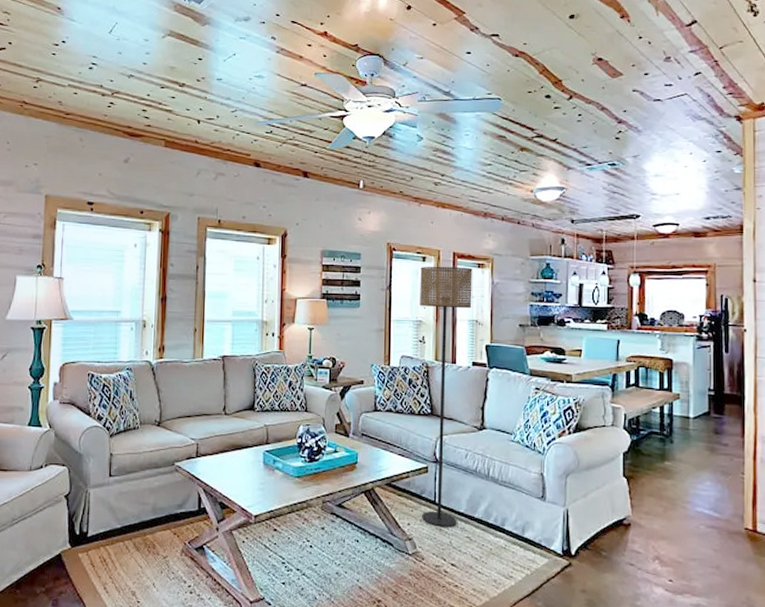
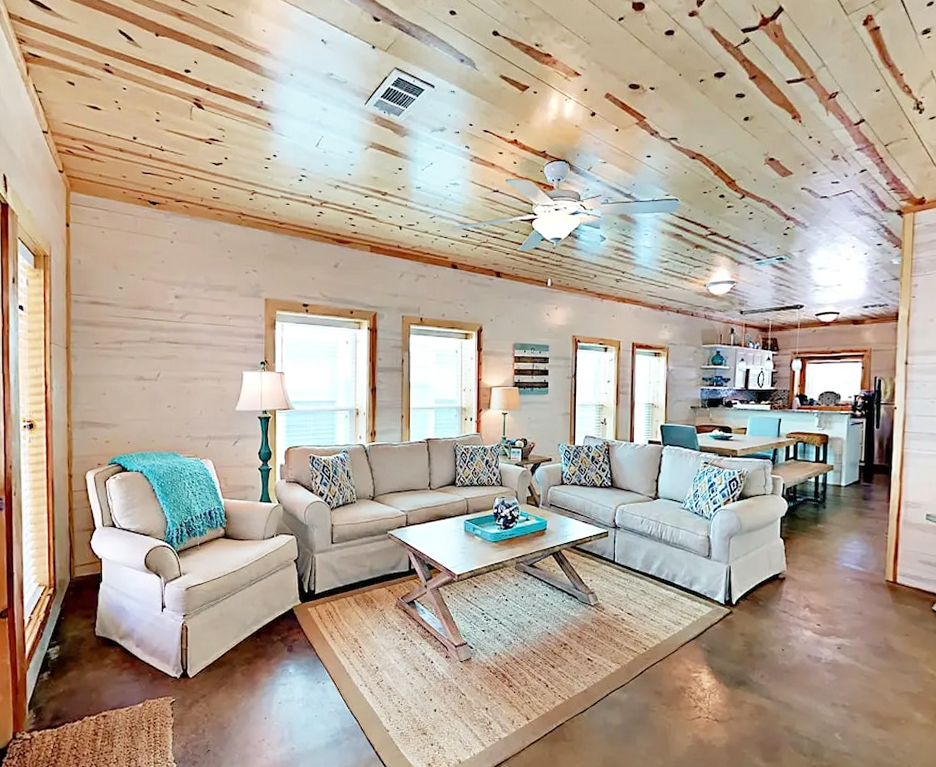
floor lamp: present [420,266,472,527] -> none [602,355,650,583]

